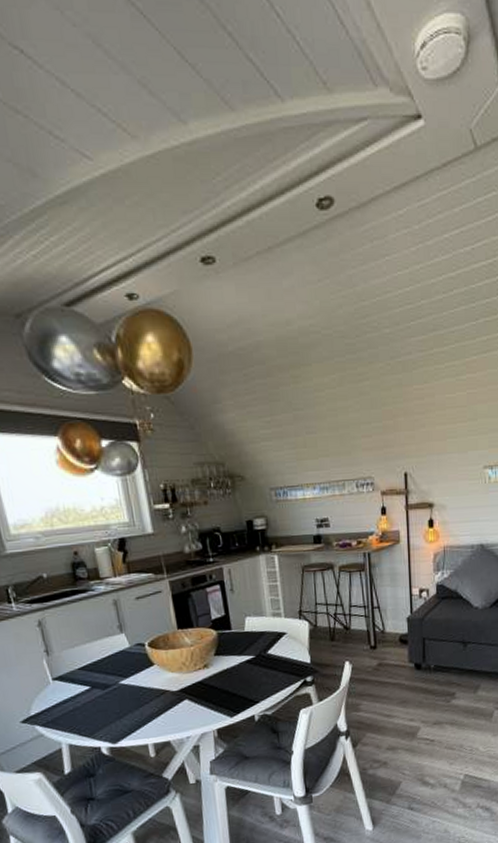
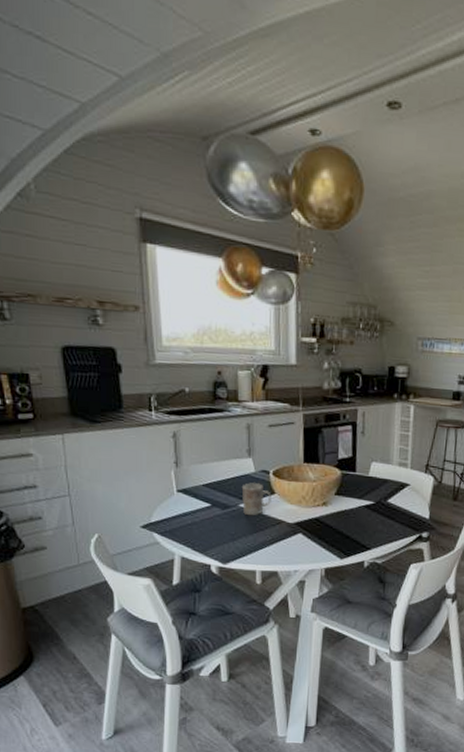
mug: none [120,657,152,692] -> present [242,483,272,516]

